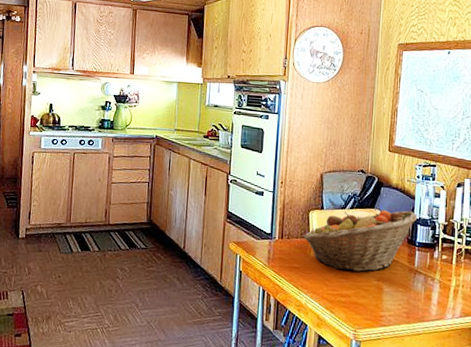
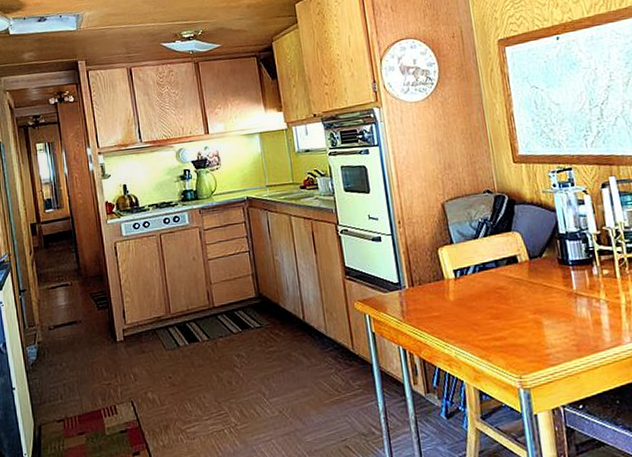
fruit basket: present [304,210,417,272] -> none [437,226,564,310]

